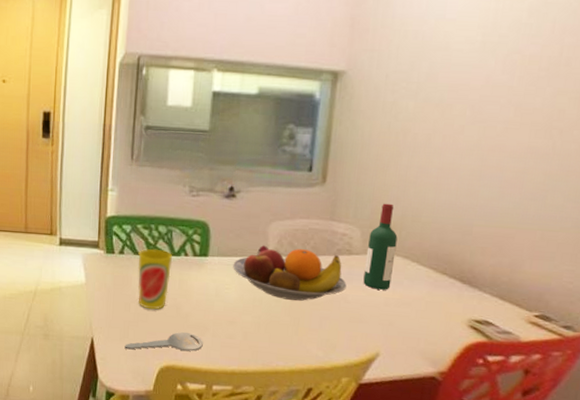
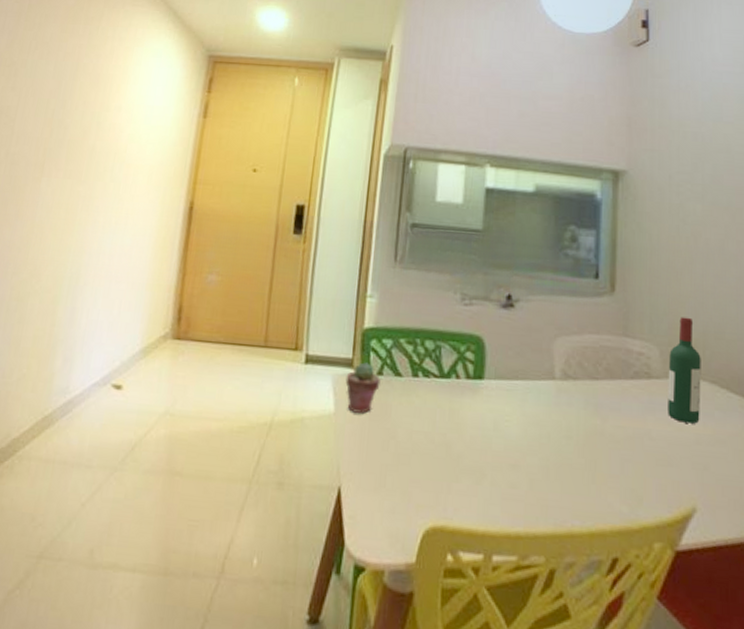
potted succulent: none [93,244,123,284] -> present [345,362,382,414]
key: present [124,331,203,351] -> none [380,478,480,506]
cup: present [138,248,173,310] -> none [399,368,442,449]
fruit bowl: present [233,245,347,301] -> none [513,366,649,438]

